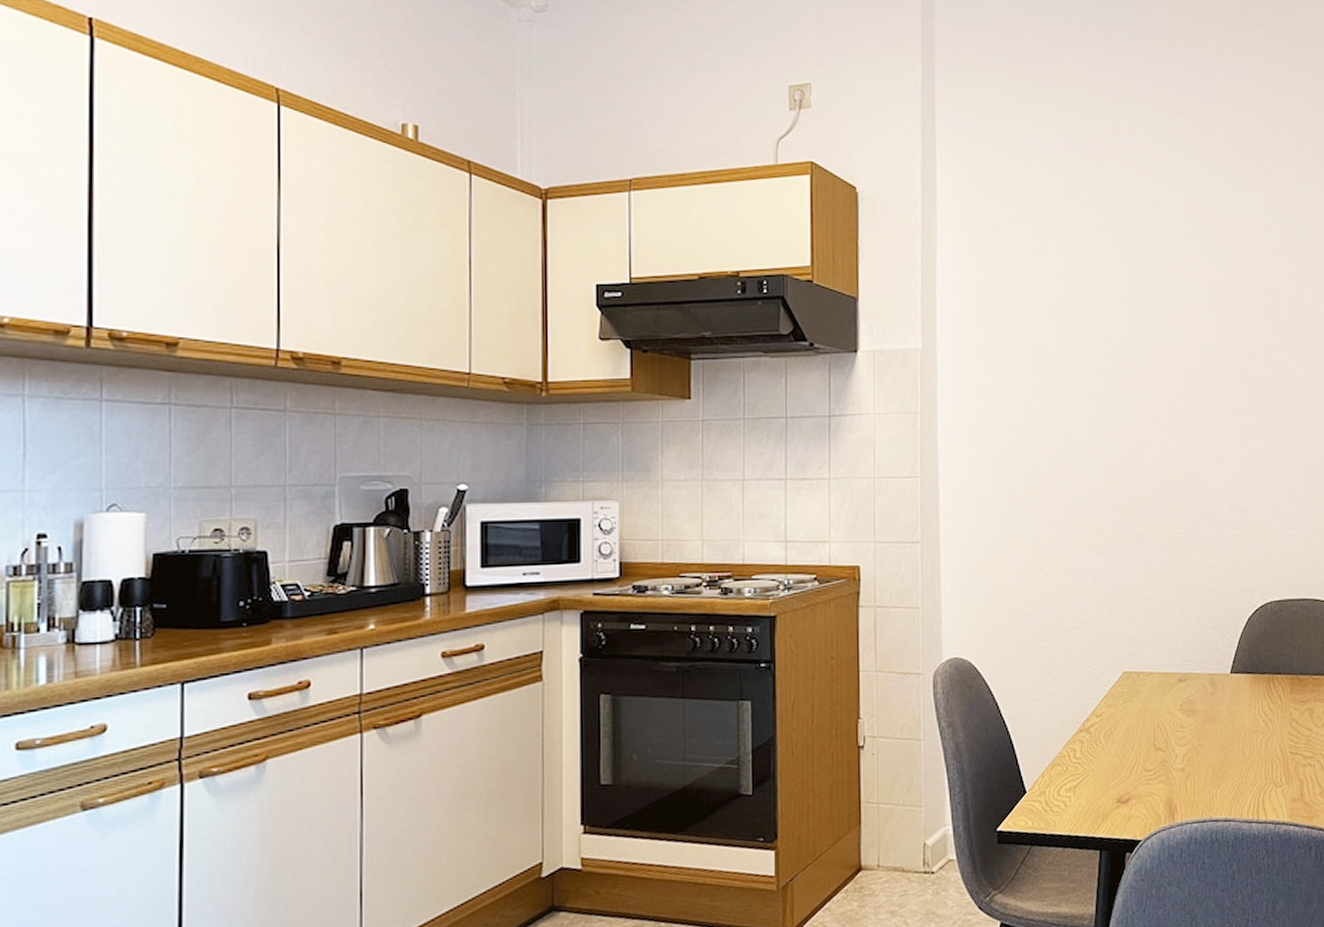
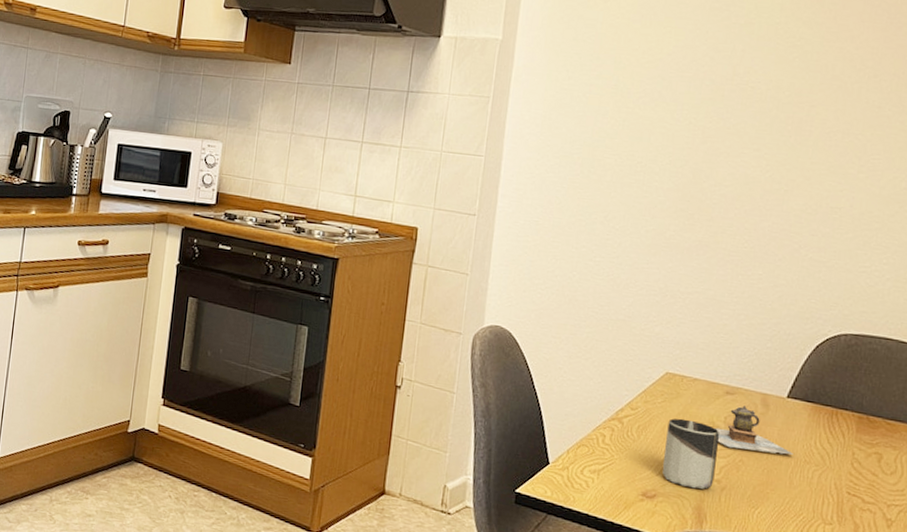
cup: none [1131,715,1179,783] -> present [662,418,720,489]
teapot: none [1173,689,1242,735] -> present [715,406,793,455]

